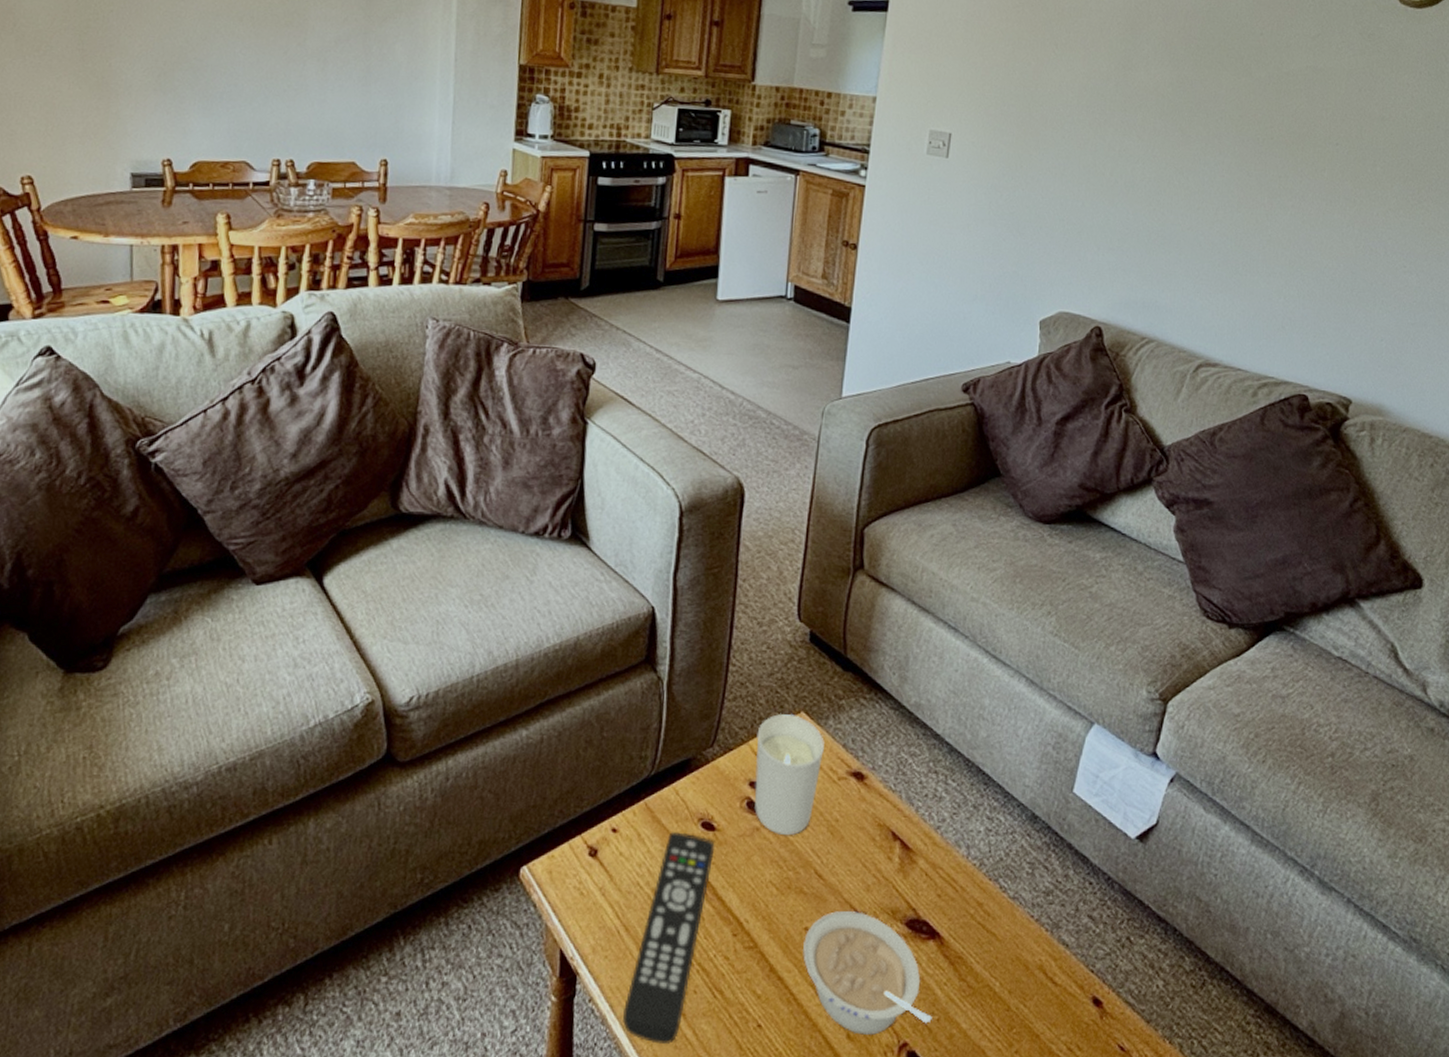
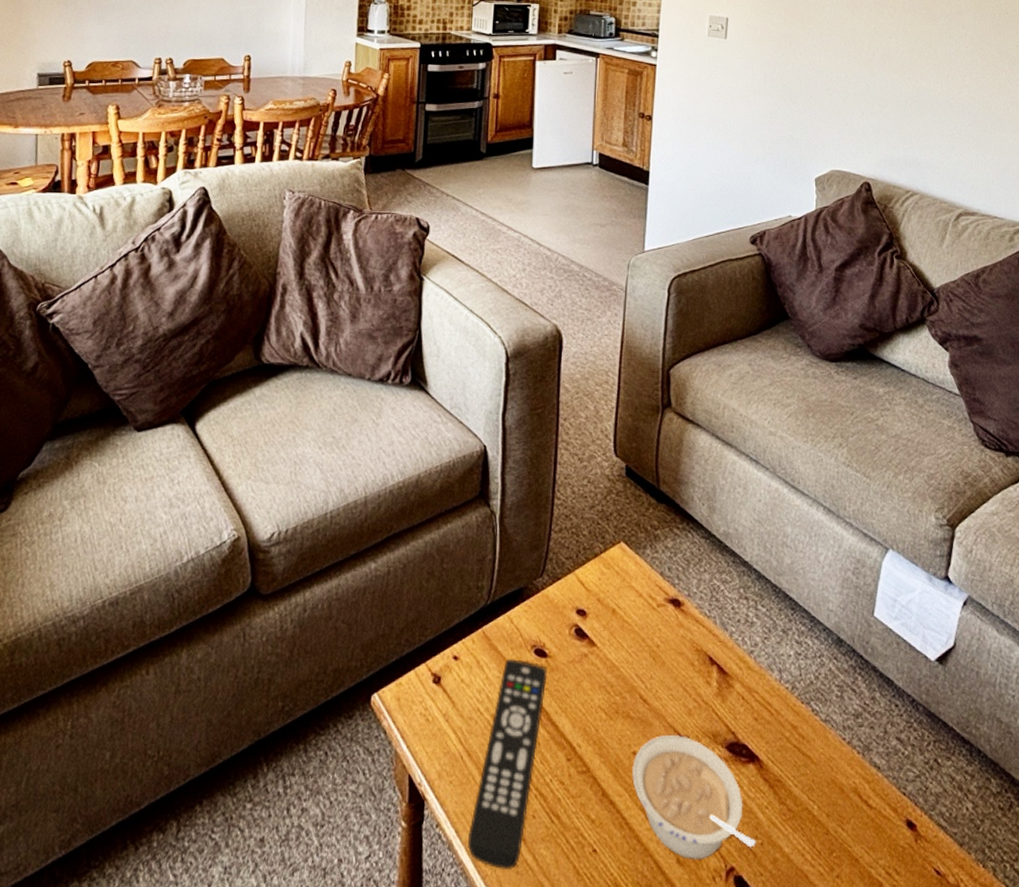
candle holder: present [754,714,824,836] -> none [581,544,643,662]

